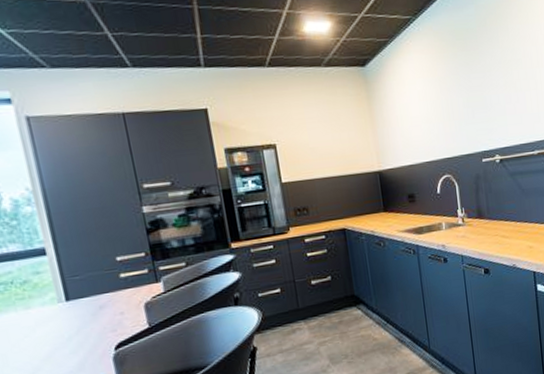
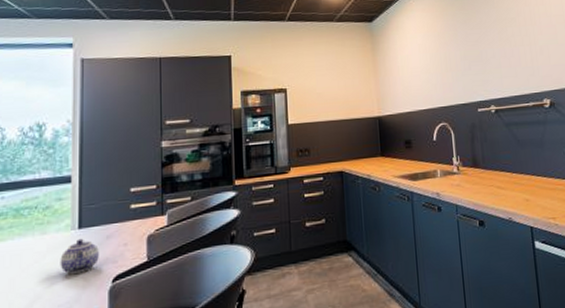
teapot: none [52,310,96,346] -> present [60,238,99,275]

